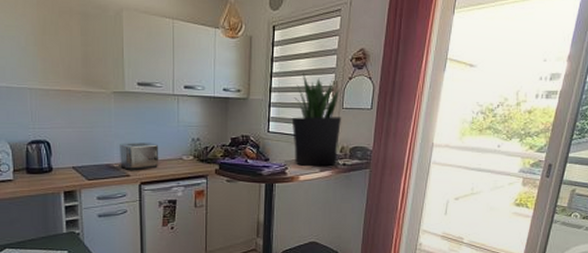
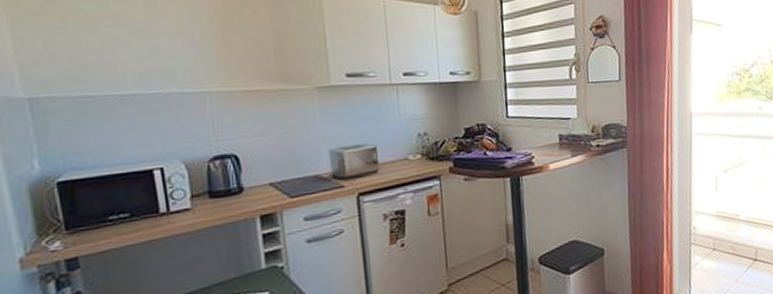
planter: present [291,73,342,167] -> none [532,47,590,153]

